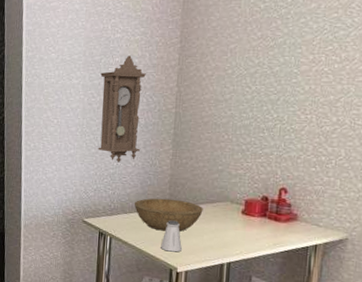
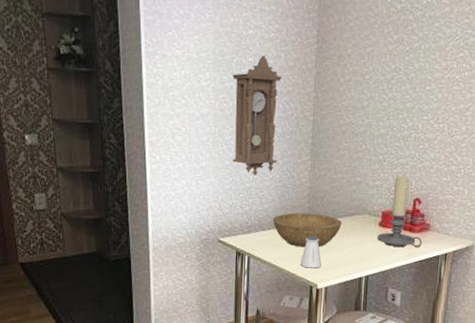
candle holder: none [239,165,289,237] -> present [377,176,422,248]

